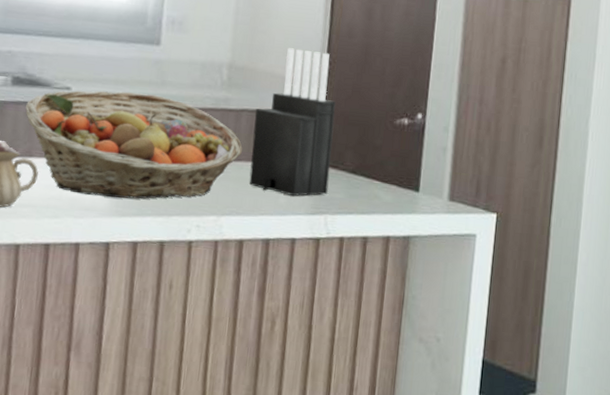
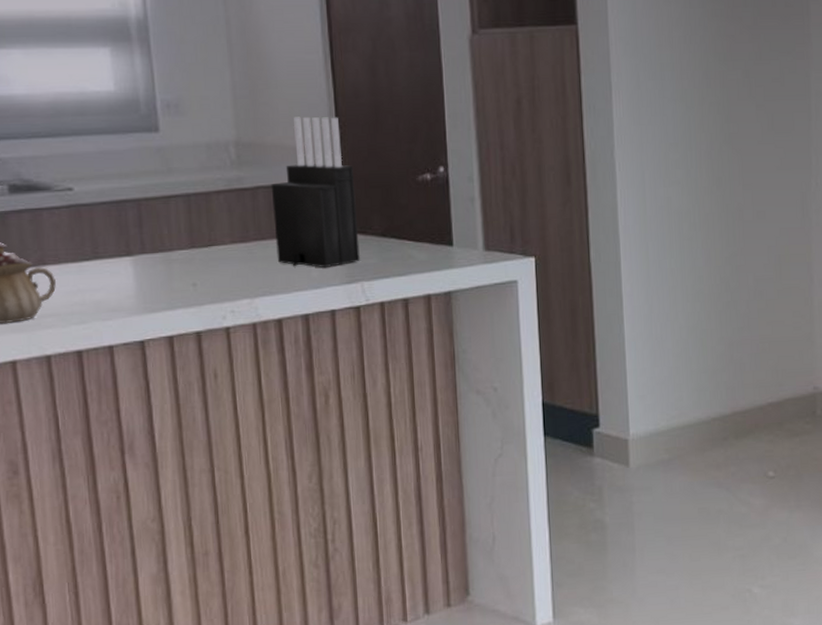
fruit basket: present [25,90,242,199] -> none [28,184,265,296]

